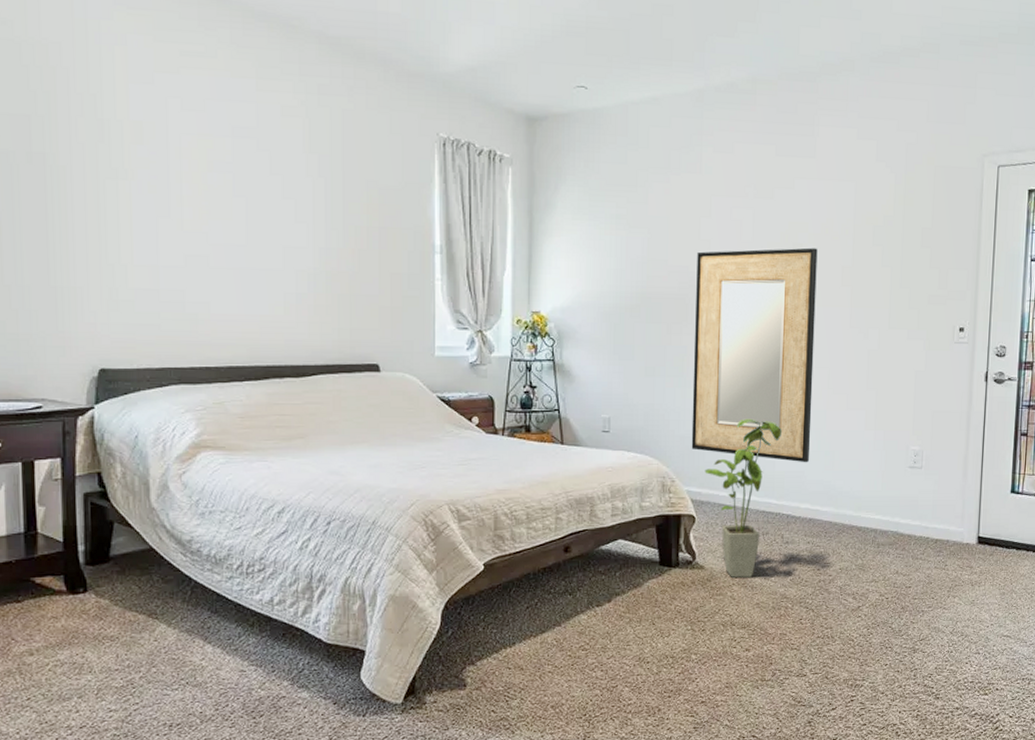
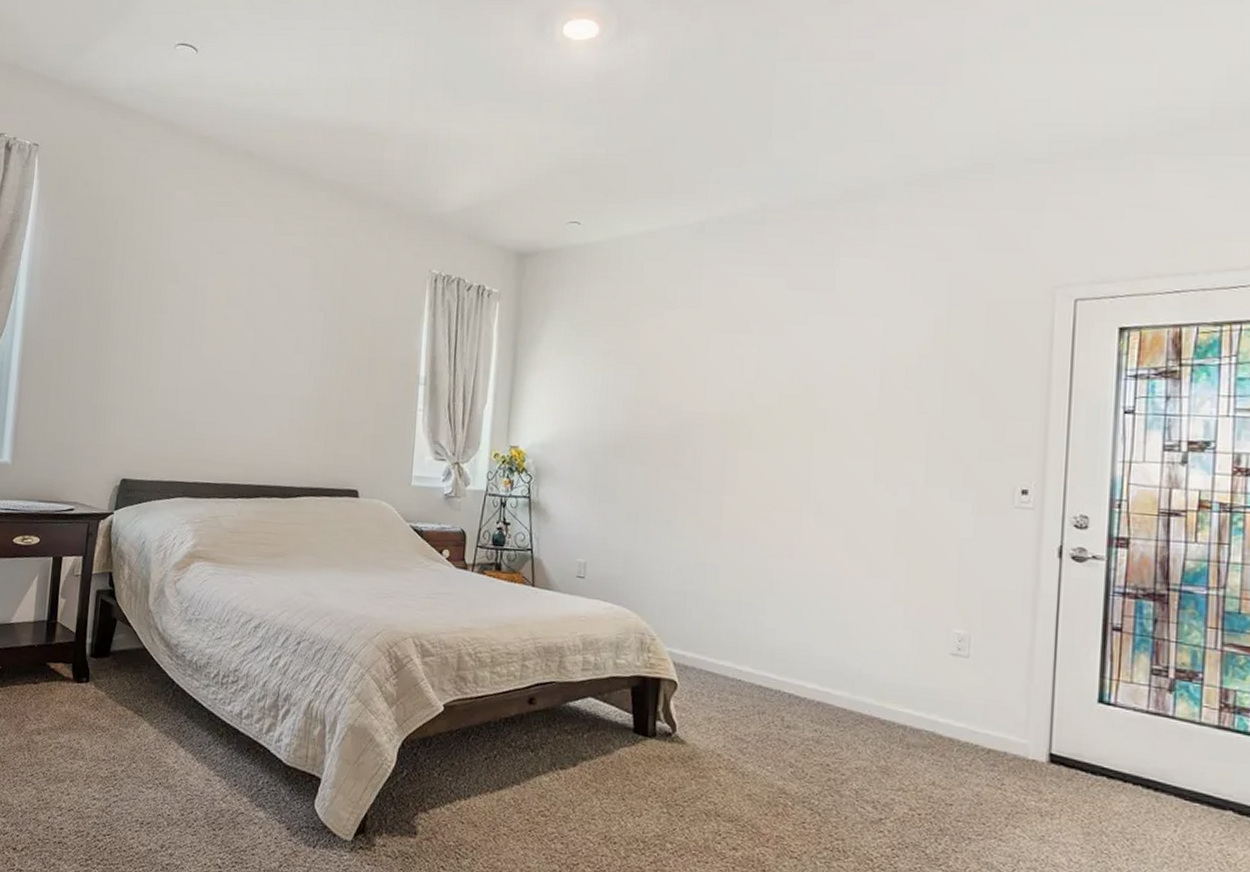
home mirror: present [691,247,818,463] -> none [676,389,835,636]
house plant: present [705,418,783,577] -> none [690,577,786,762]

